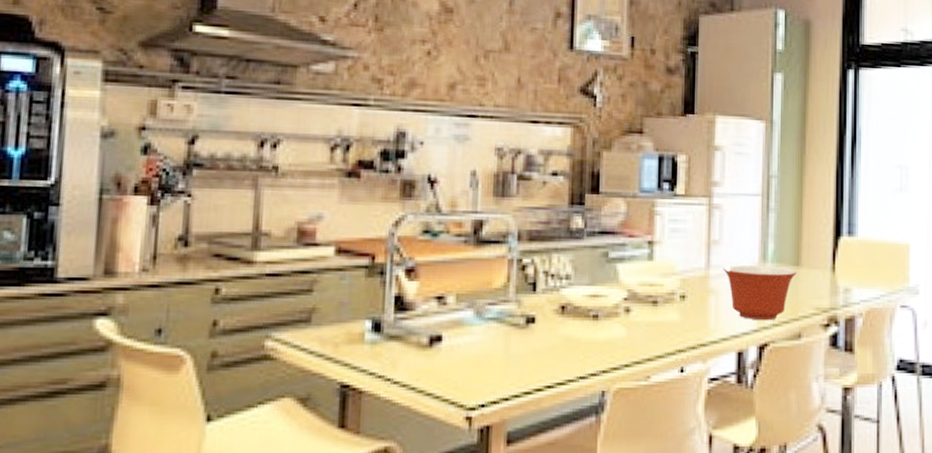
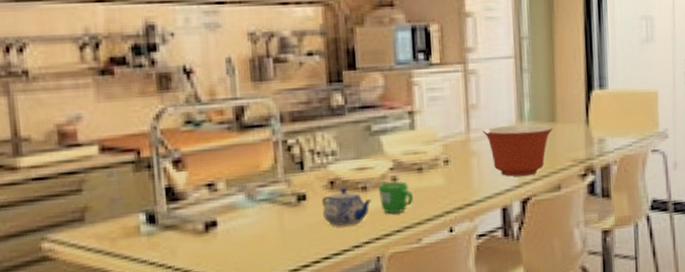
teapot: none [551,313,602,355] -> present [322,187,372,227]
mug: none [610,312,646,346] -> present [379,181,414,214]

